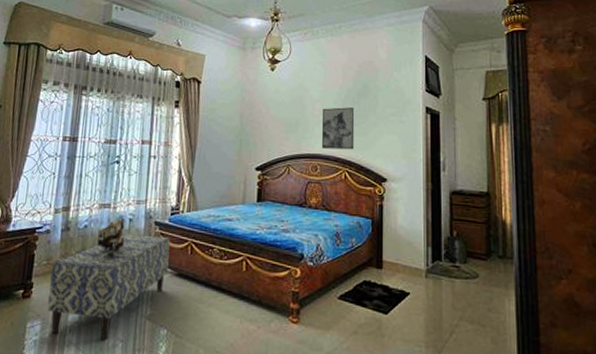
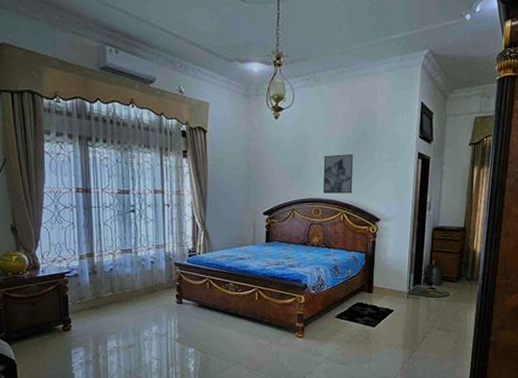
bench: present [47,234,170,341] -> none [86,274,190,360]
ruined building: present [97,217,125,259] -> none [122,260,149,296]

